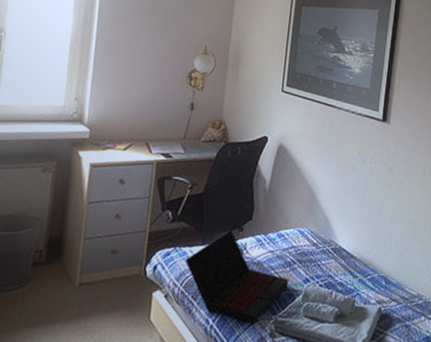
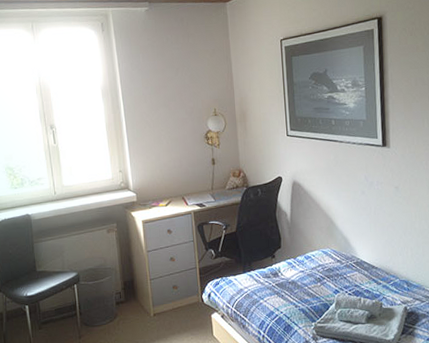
laptop: present [185,229,289,324] -> none [232,258,321,331]

